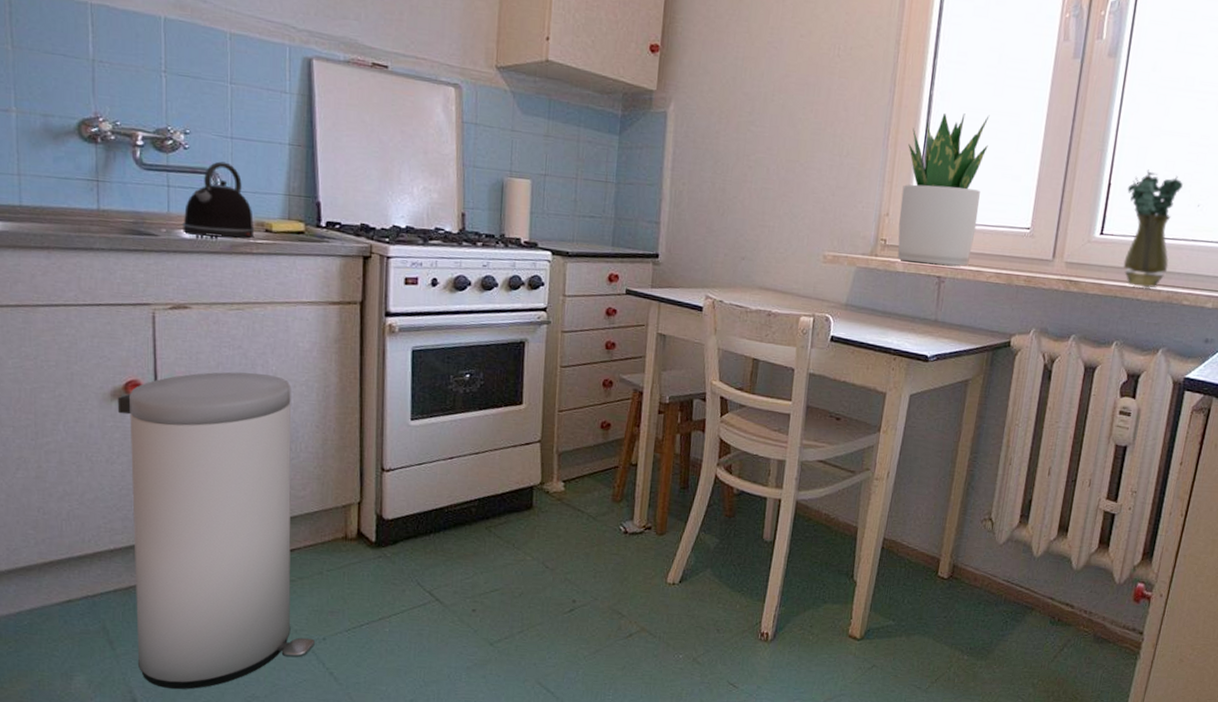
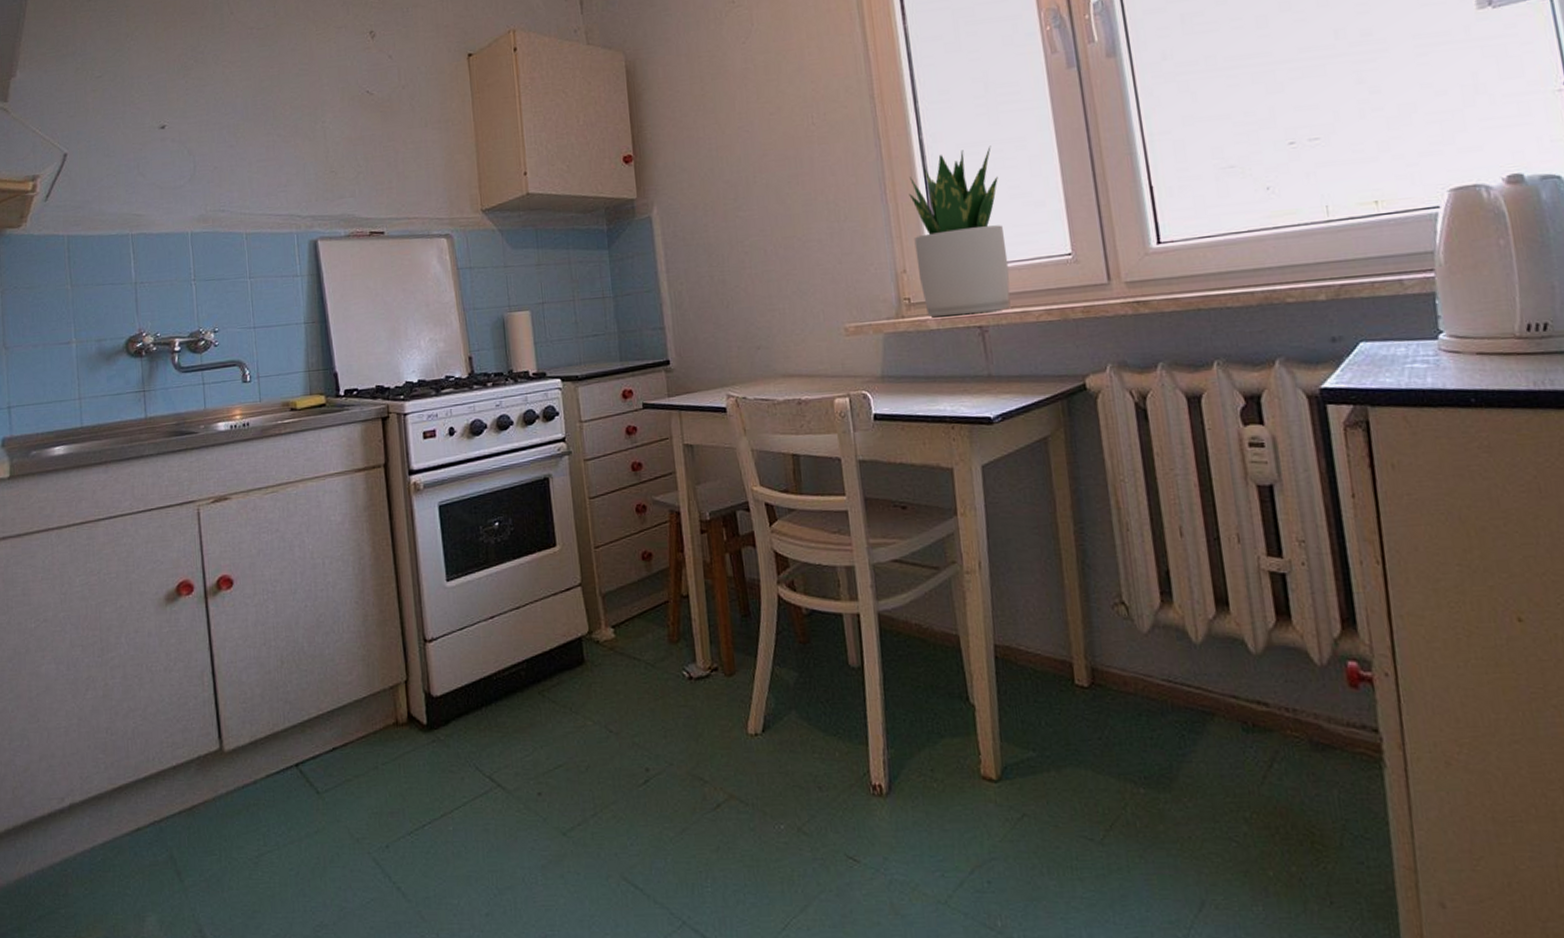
pedal bin: present [117,371,316,690] -> none [171,554,379,924]
kettle: present [181,161,255,238] -> none [217,351,281,426]
vase: present [1123,169,1183,288] -> none [1174,161,1255,294]

